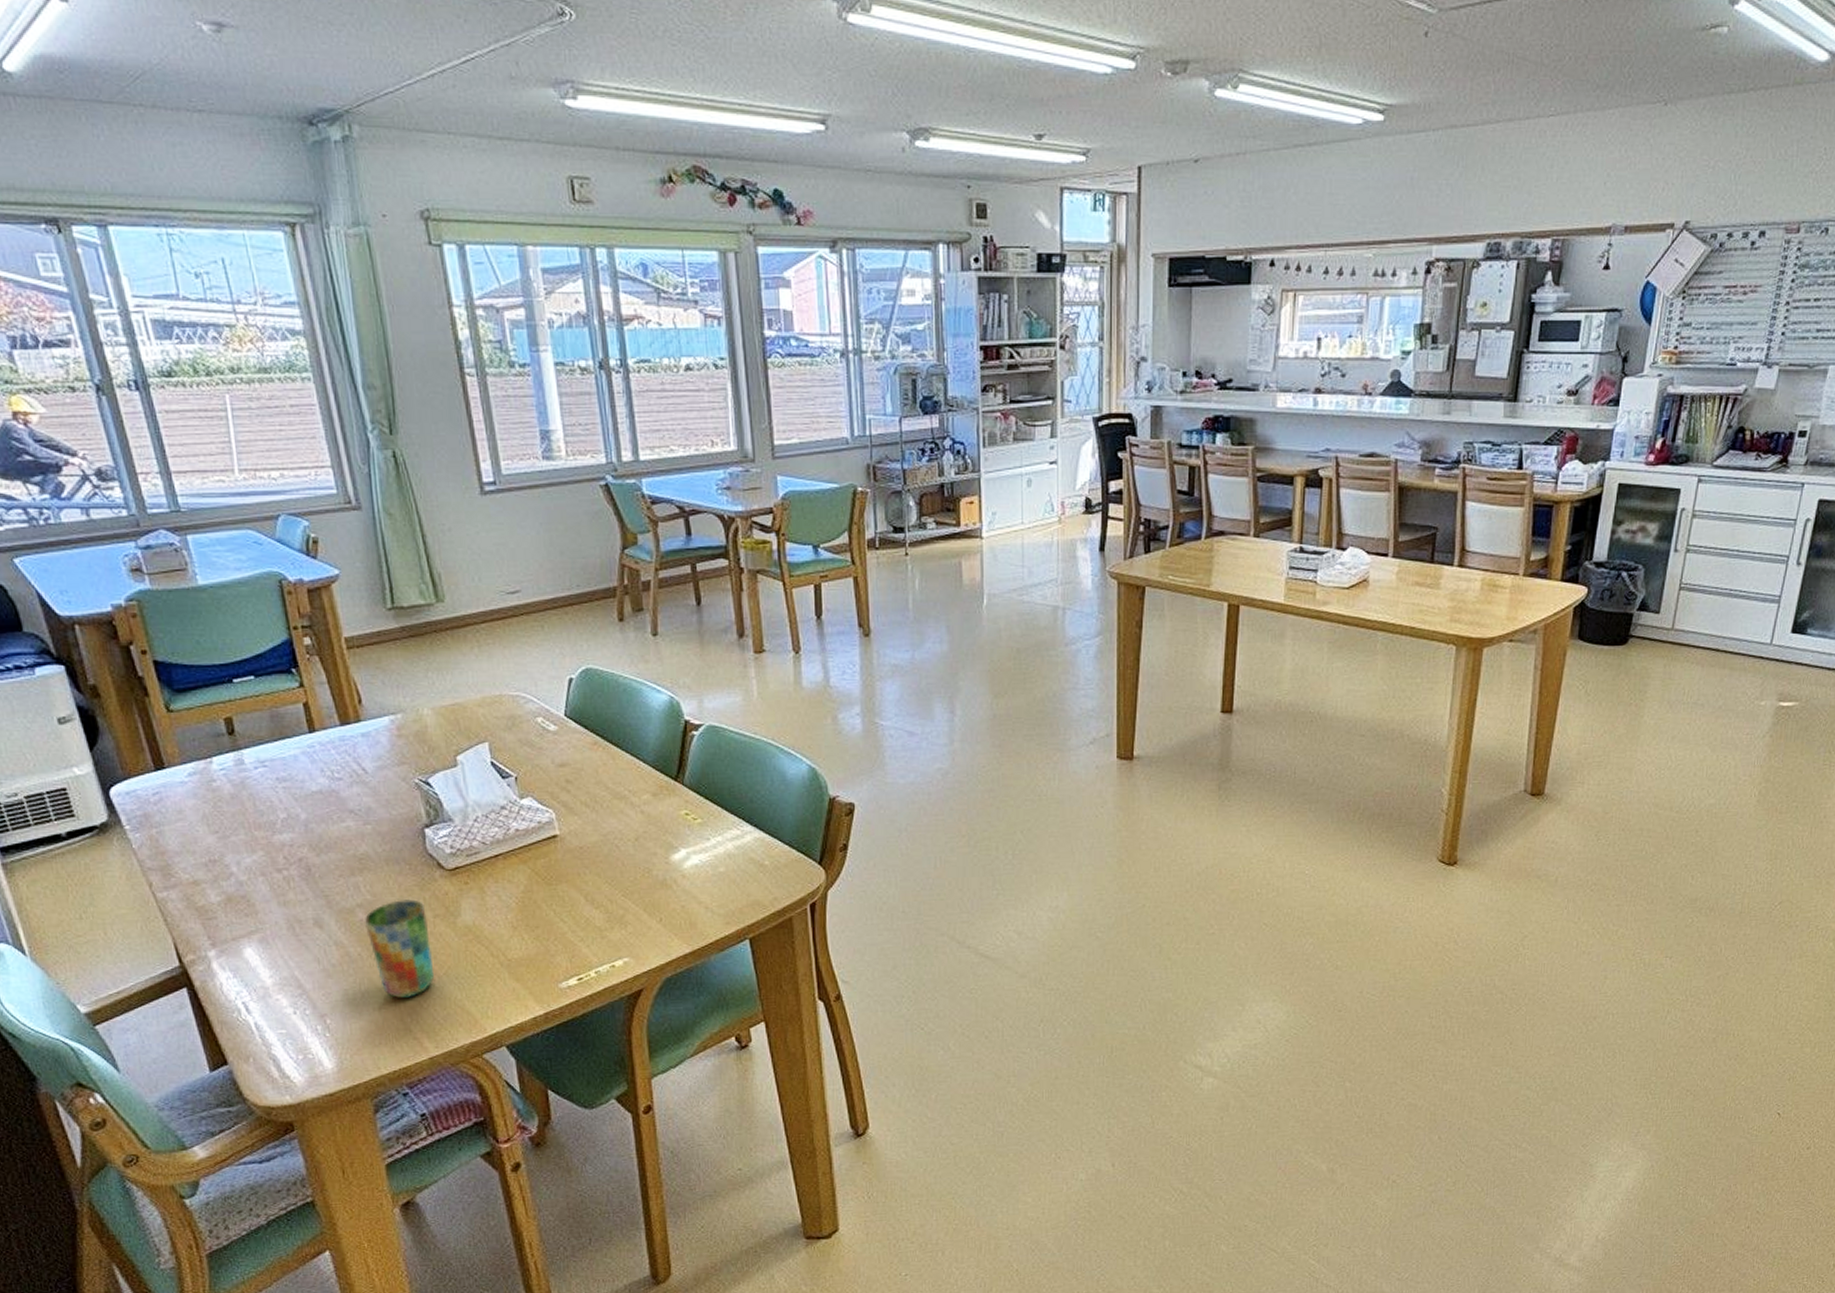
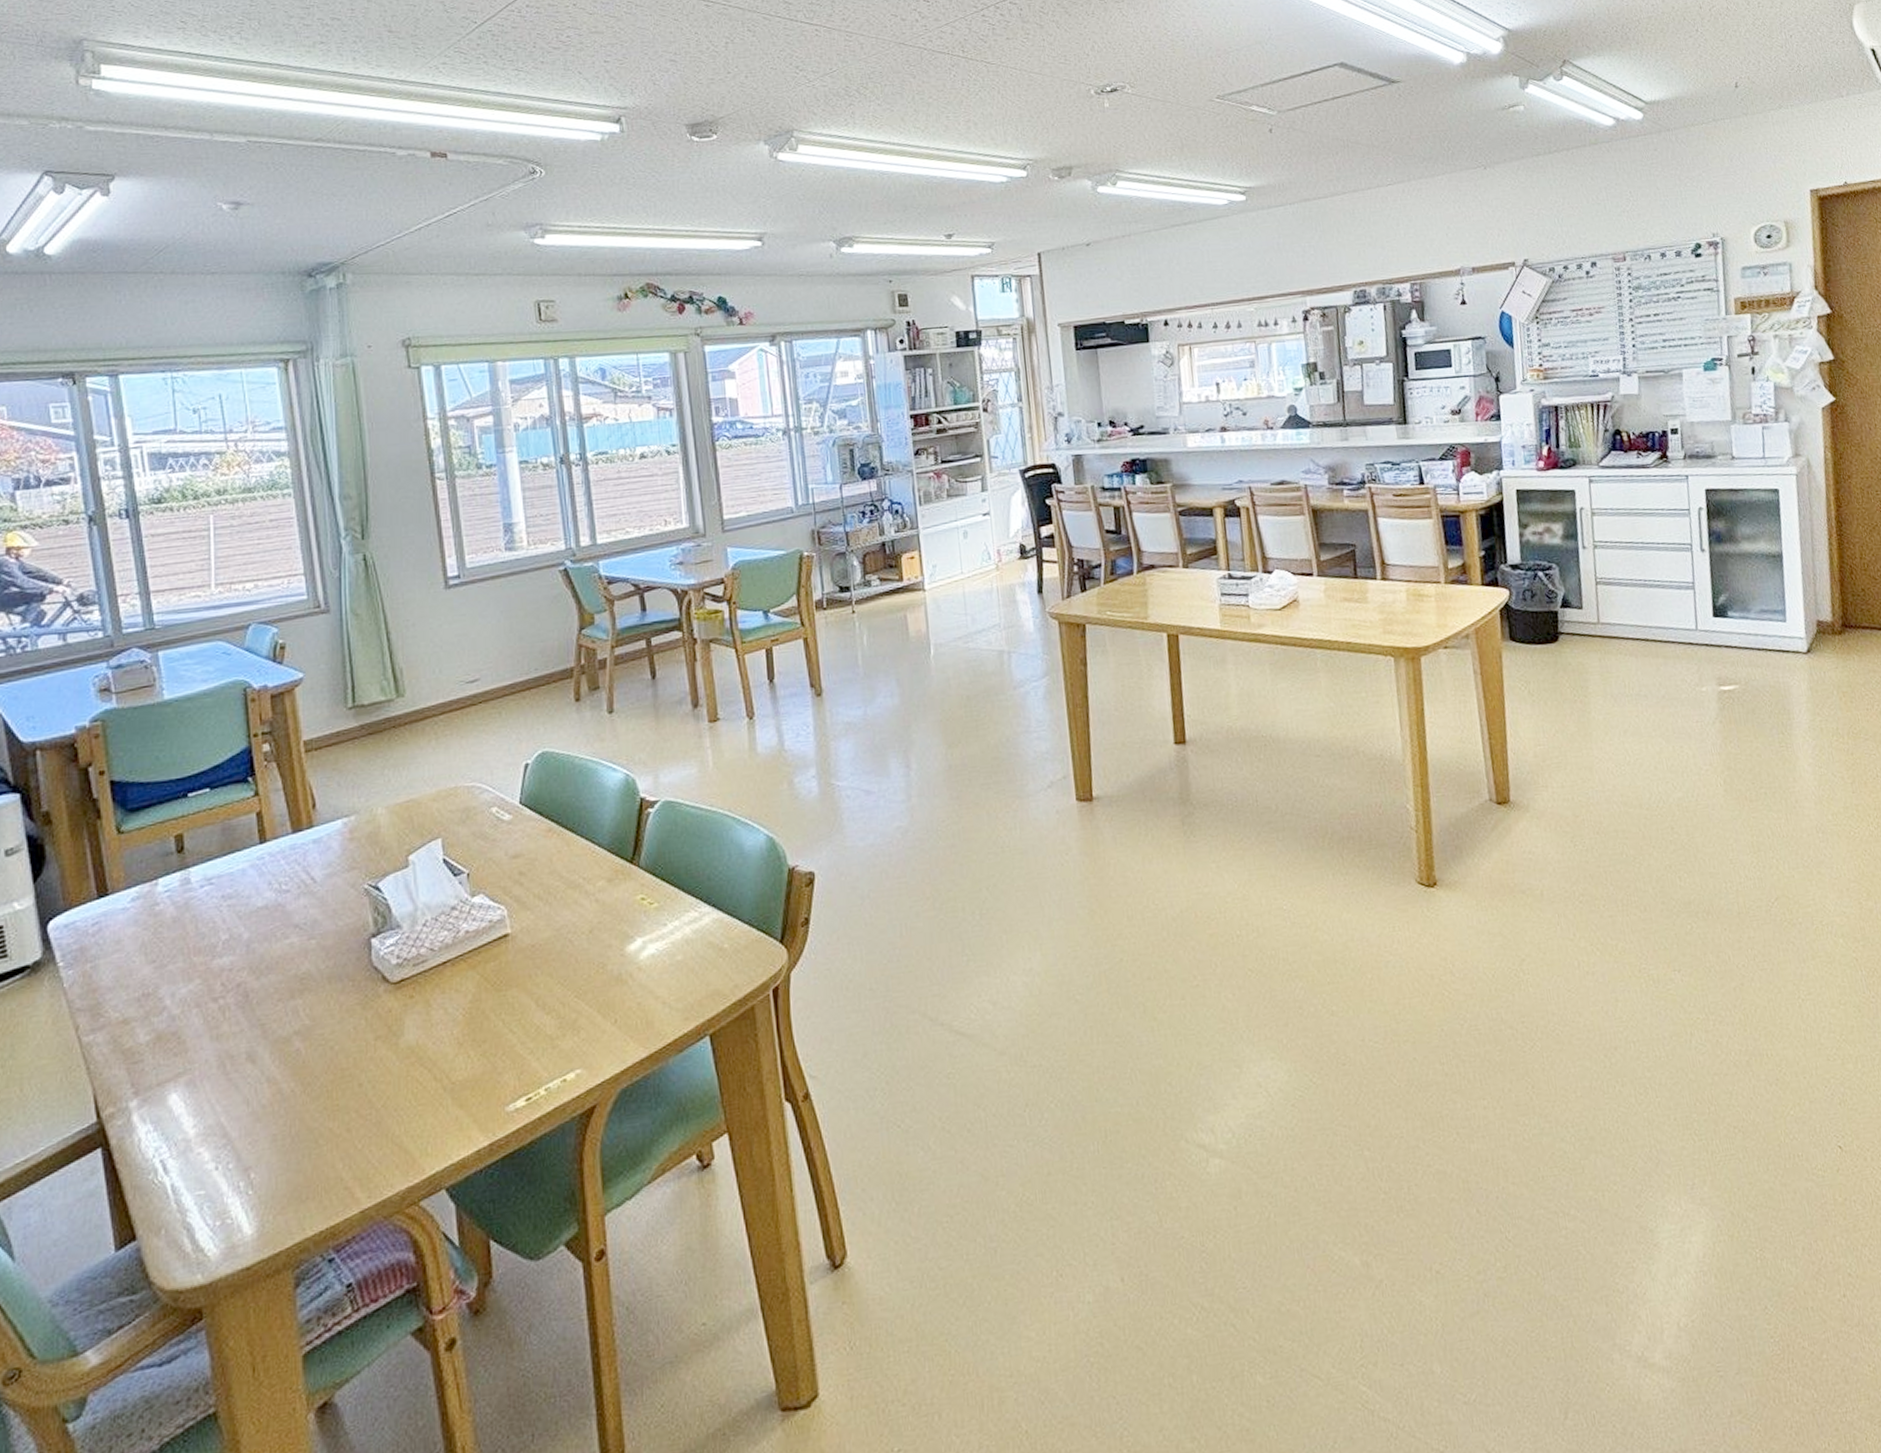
cup: present [365,899,435,998] -> none [302,1020,372,1140]

